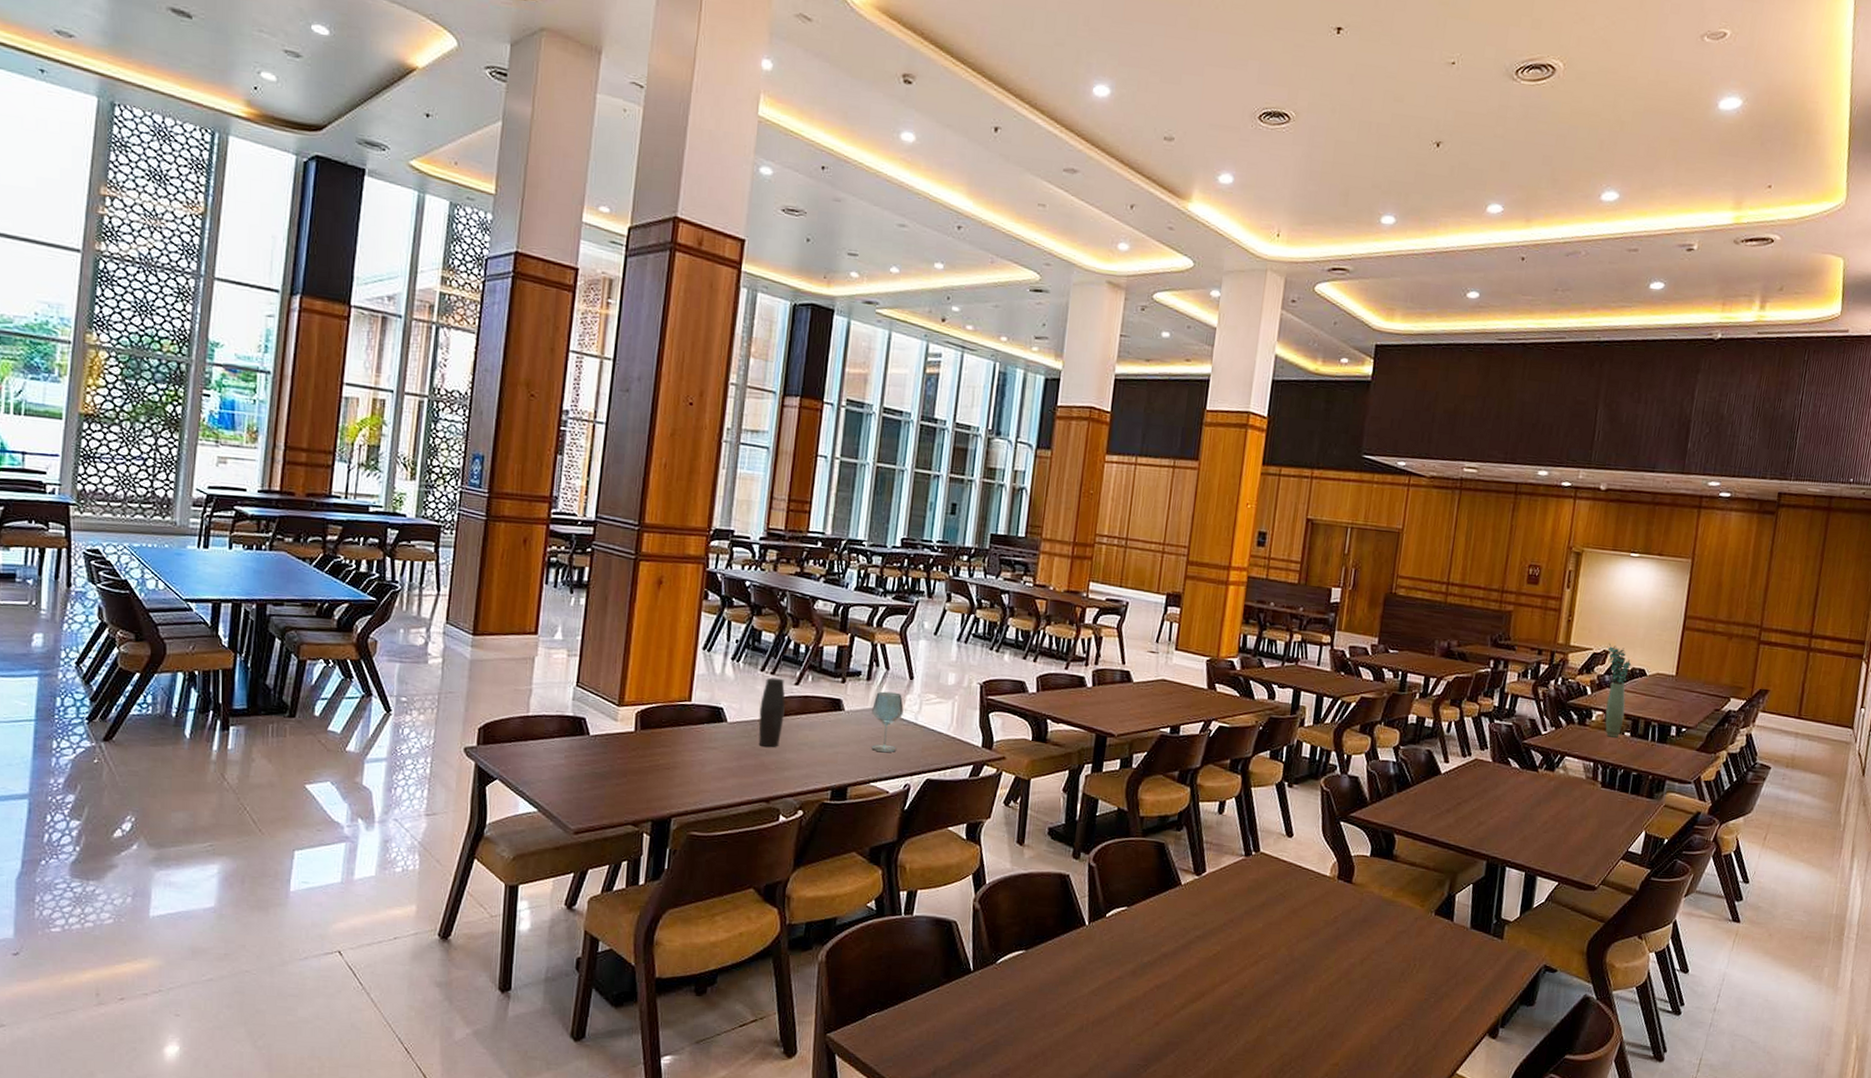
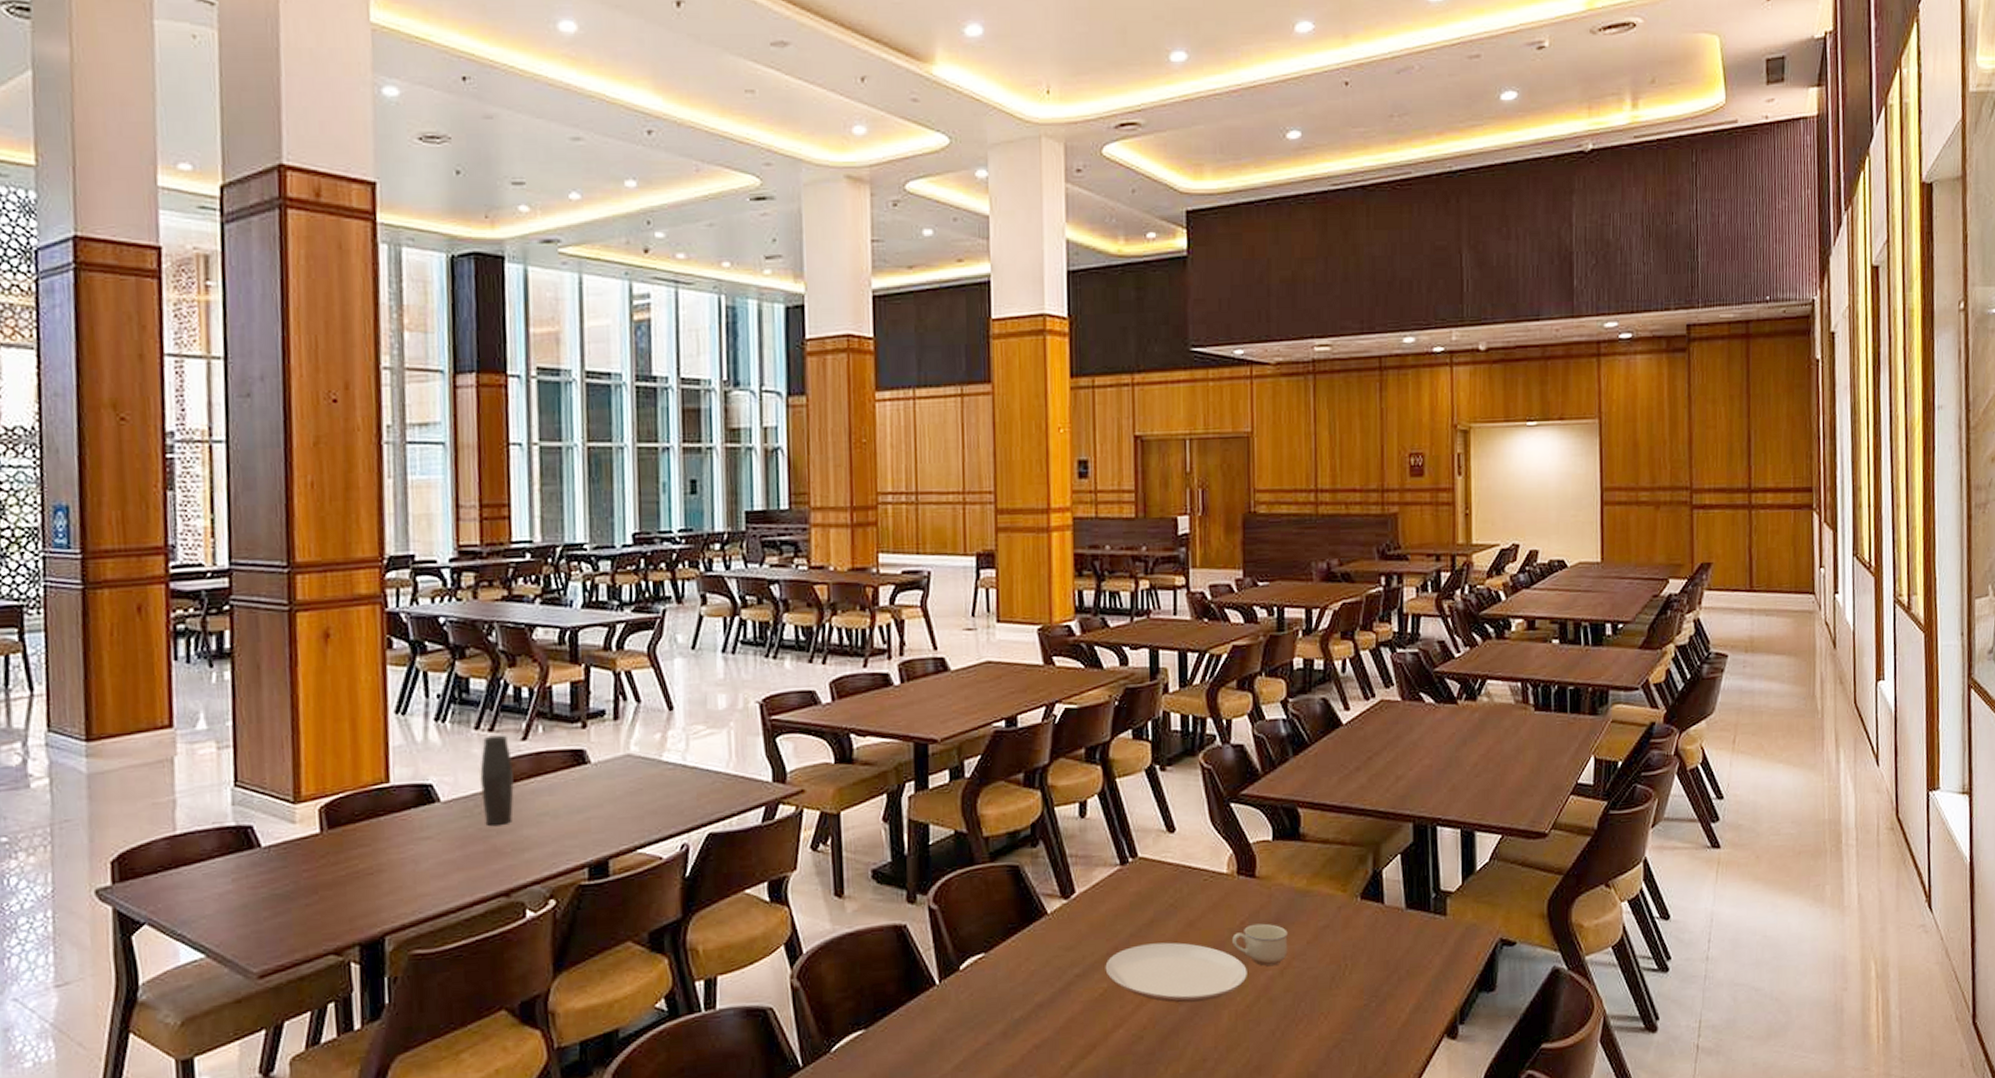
wine glass: present [871,691,904,753] -> none [626,729,666,809]
plate: none [1221,921,1334,974] -> present [1105,942,1247,1003]
cup: none [1325,920,1372,956] -> present [1232,923,1288,967]
vase: present [1605,642,1631,739] -> none [1517,534,1548,650]

